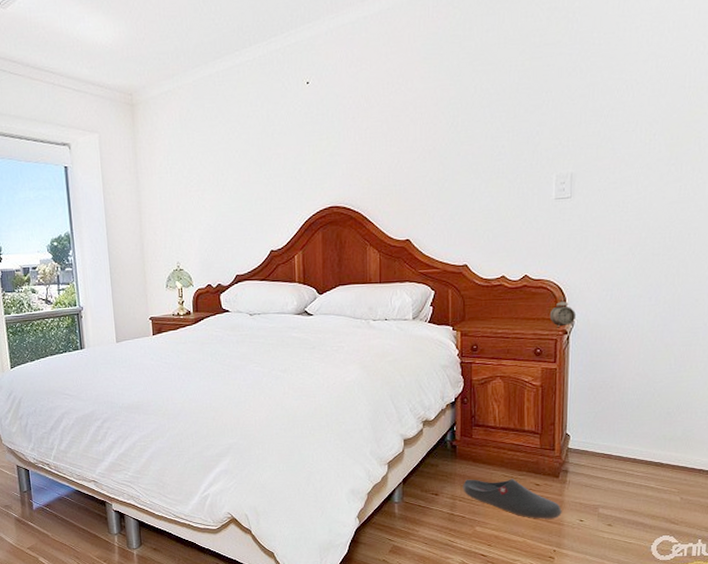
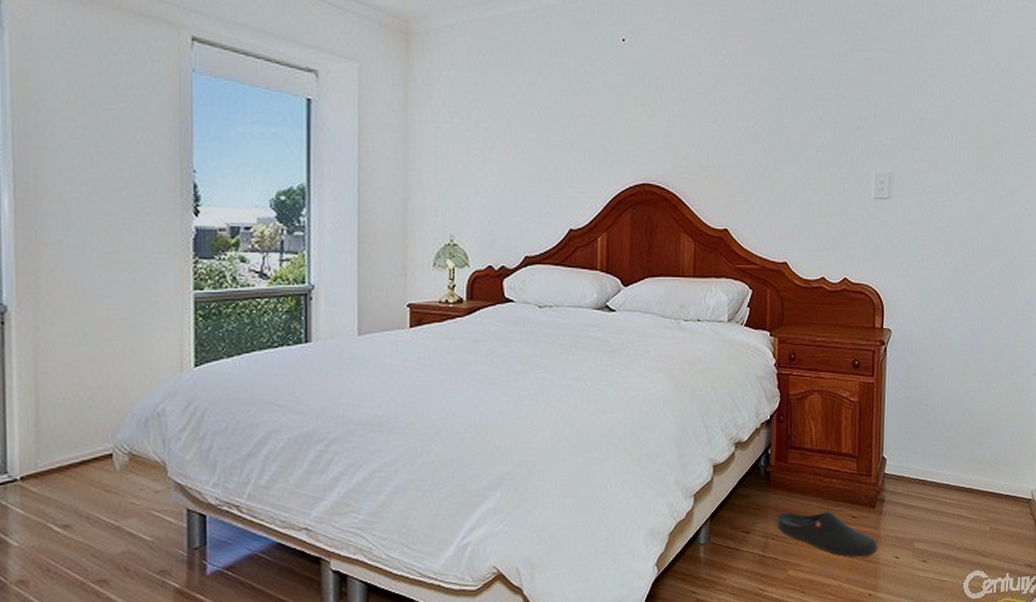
alarm clock: present [549,296,576,328] -> none [867,304,893,338]

